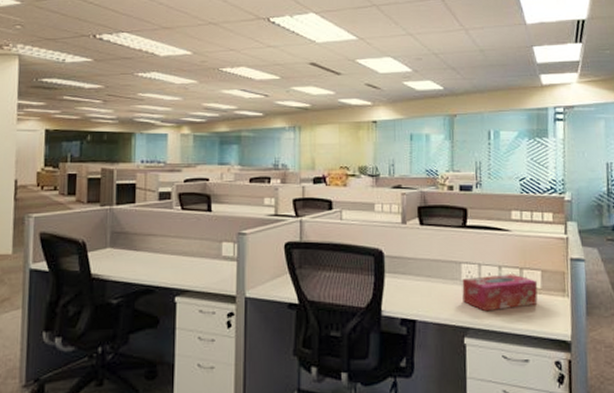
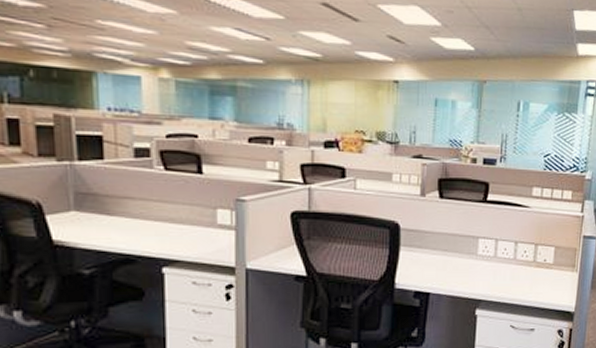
tissue box: present [462,274,538,312] -> none [477,249,551,285]

